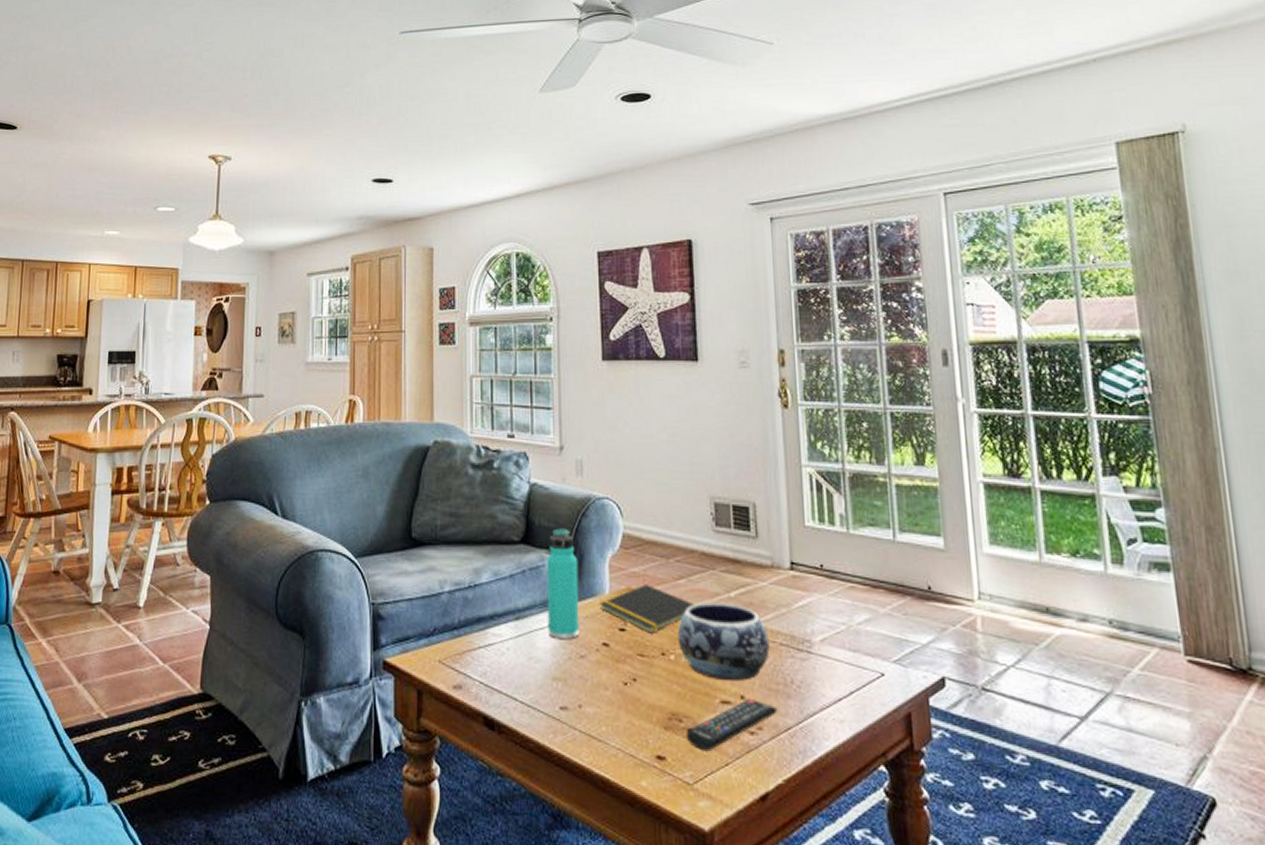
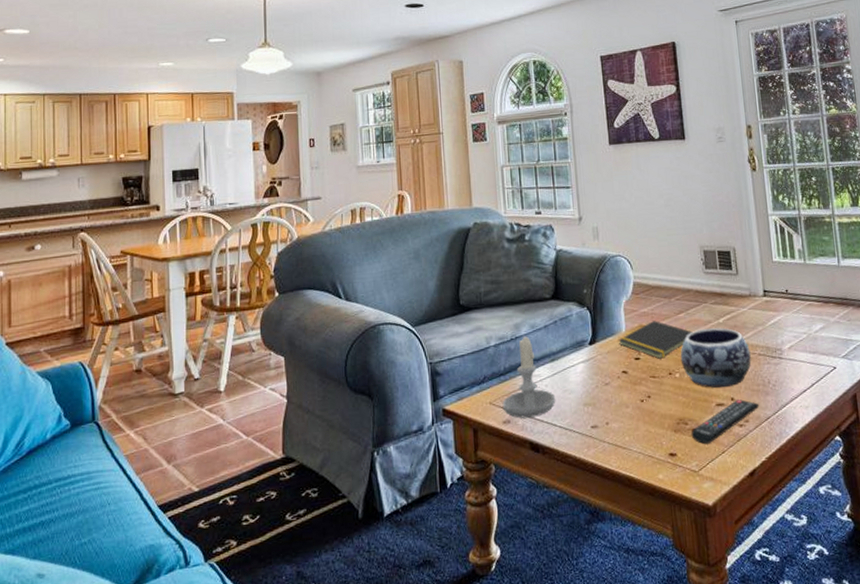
candle: none [453,583,519,686] -> present [502,335,556,419]
thermos bottle: present [546,528,580,640] -> none [573,283,604,373]

